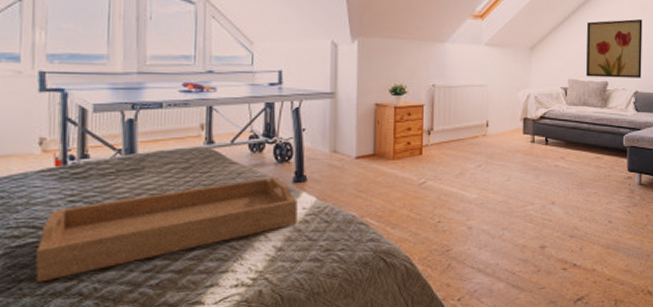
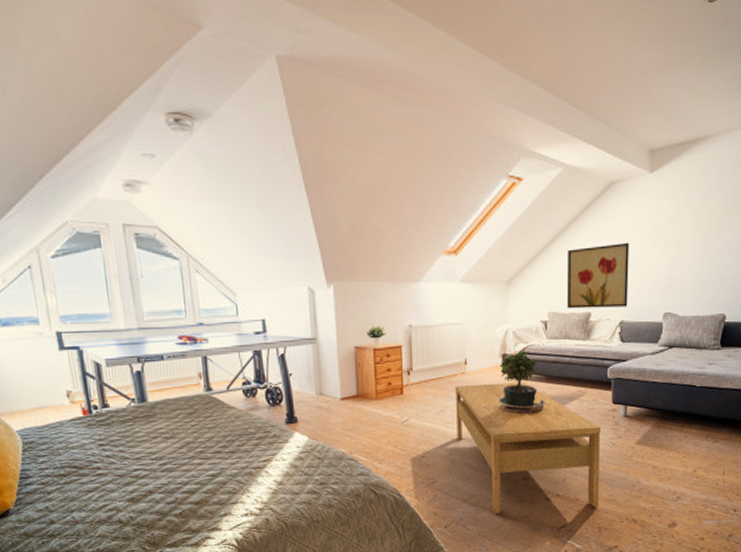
serving tray: present [35,177,298,283] -> none [80,419,293,513]
coffee table: none [475,147,618,286] -> present [455,382,601,514]
potted plant: none [502,115,564,179] -> present [482,351,545,414]

